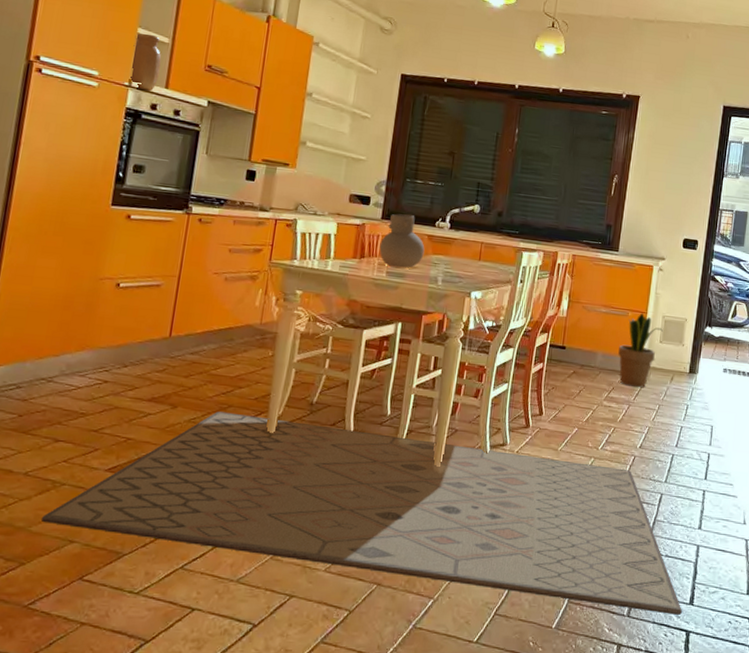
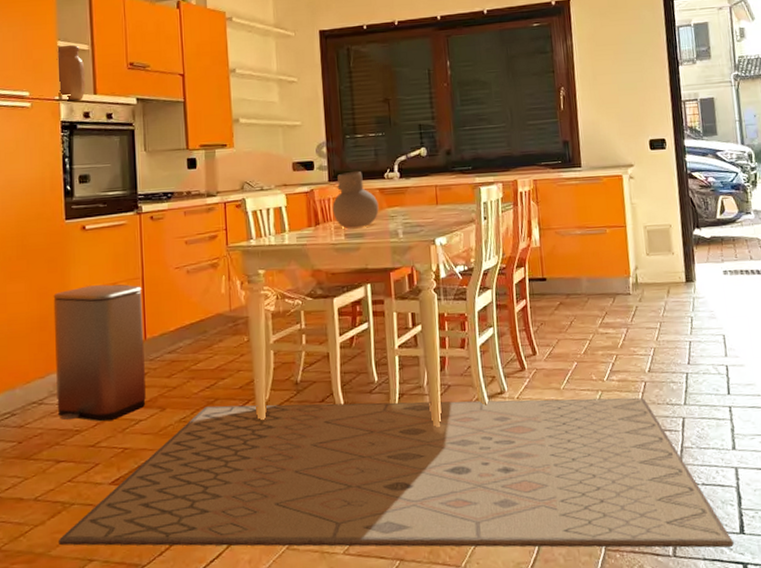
pedal bin: none [66,274,176,409] -> present [53,284,146,422]
potted plant: present [618,313,663,387] -> none [603,227,647,308]

